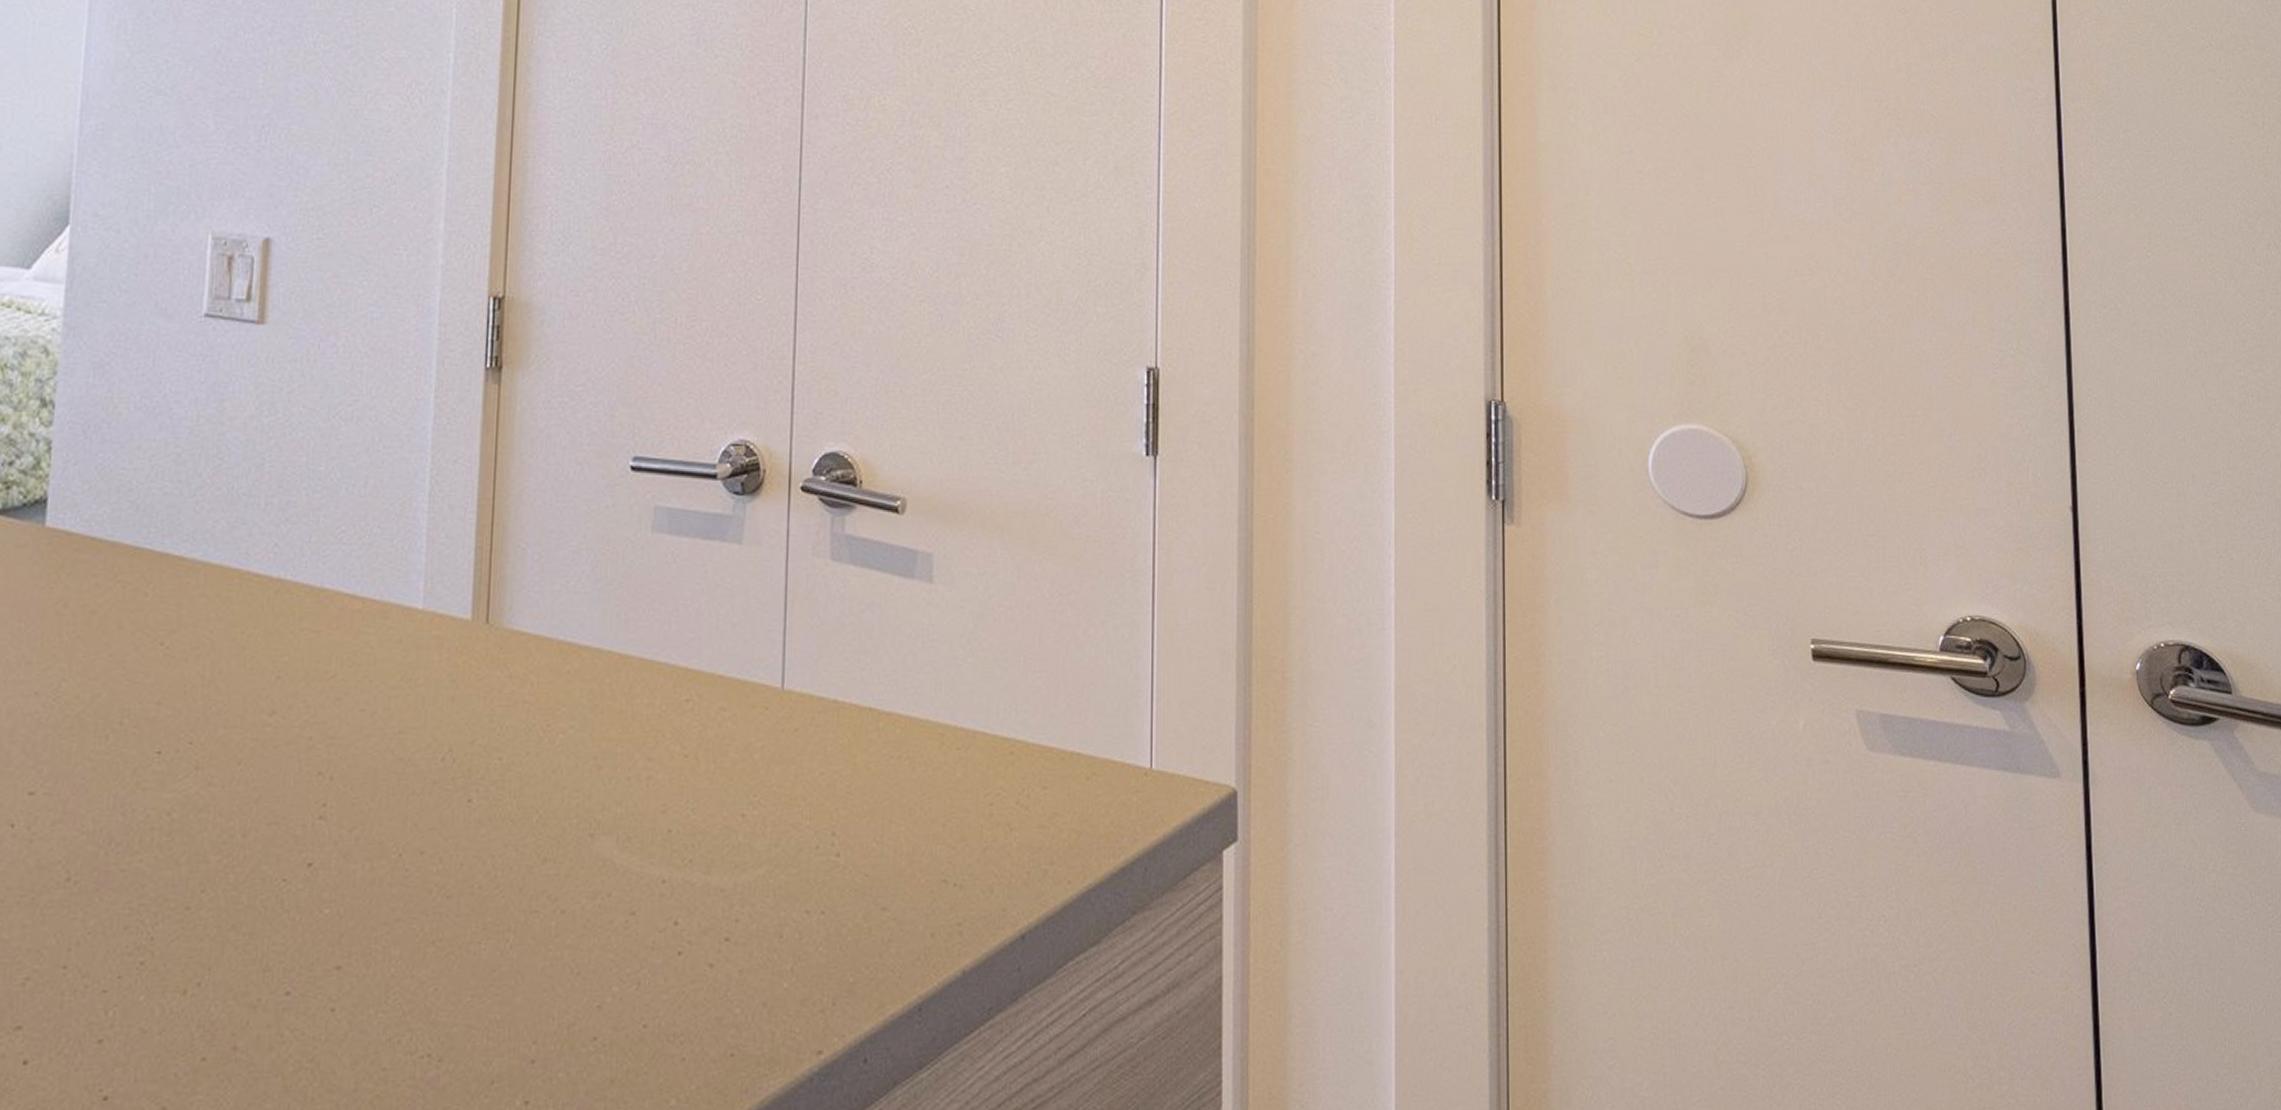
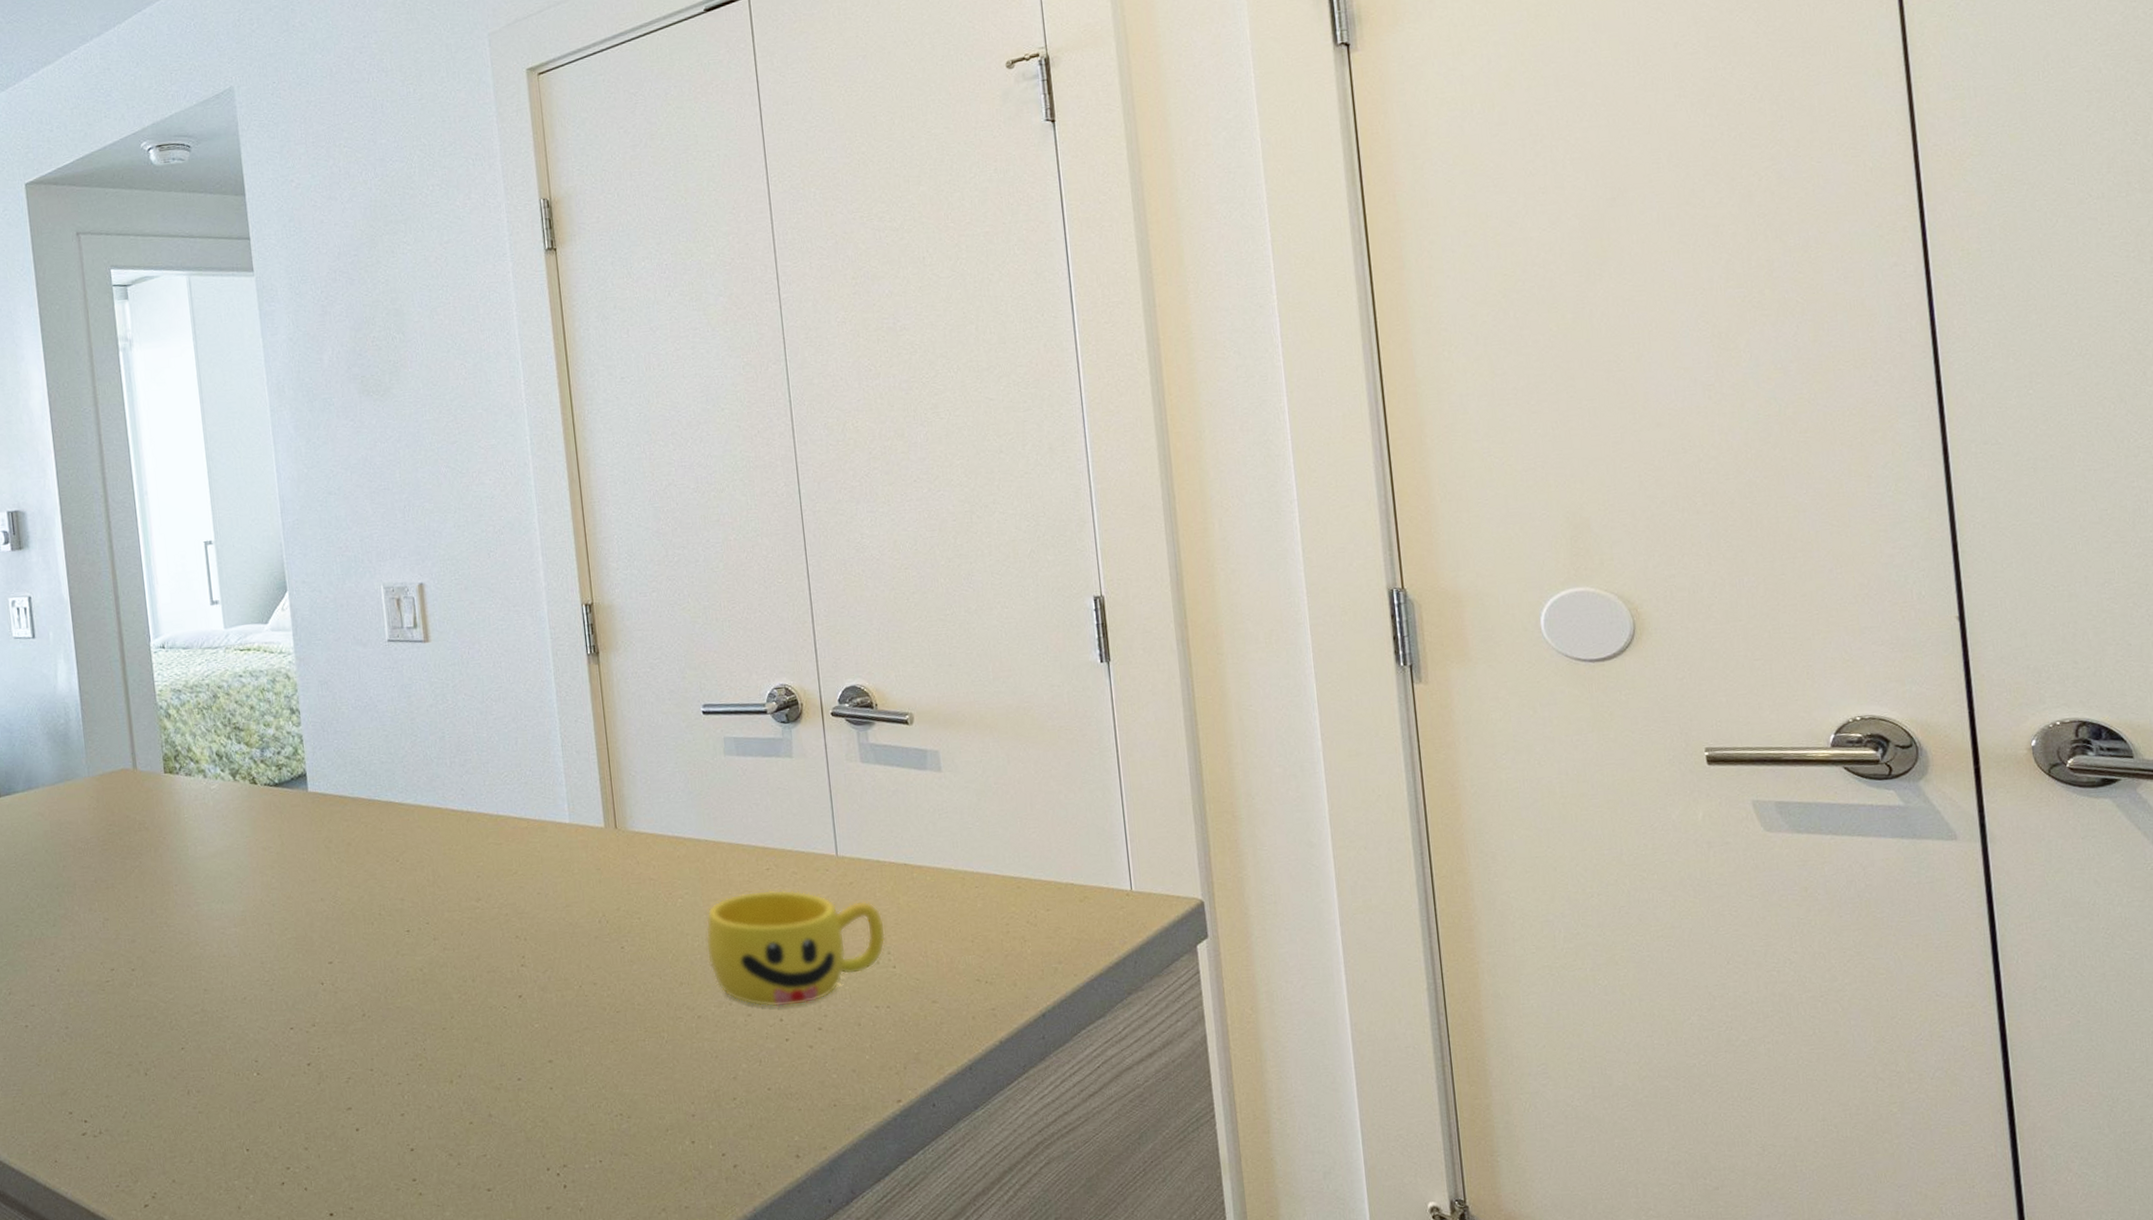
cup: none [587,730,833,905] -> present [705,889,886,1008]

